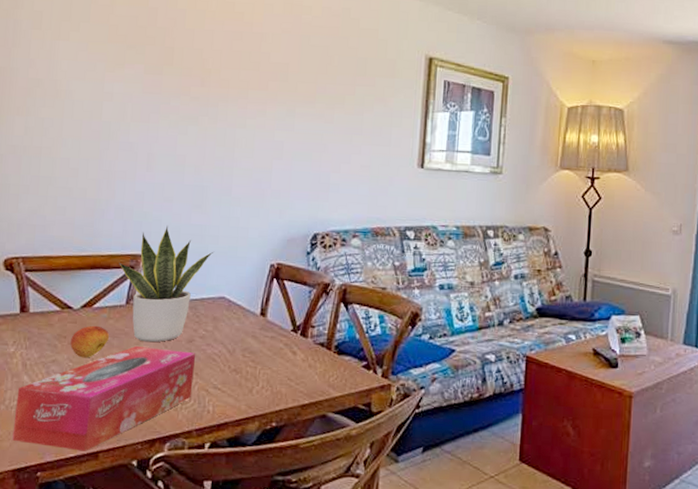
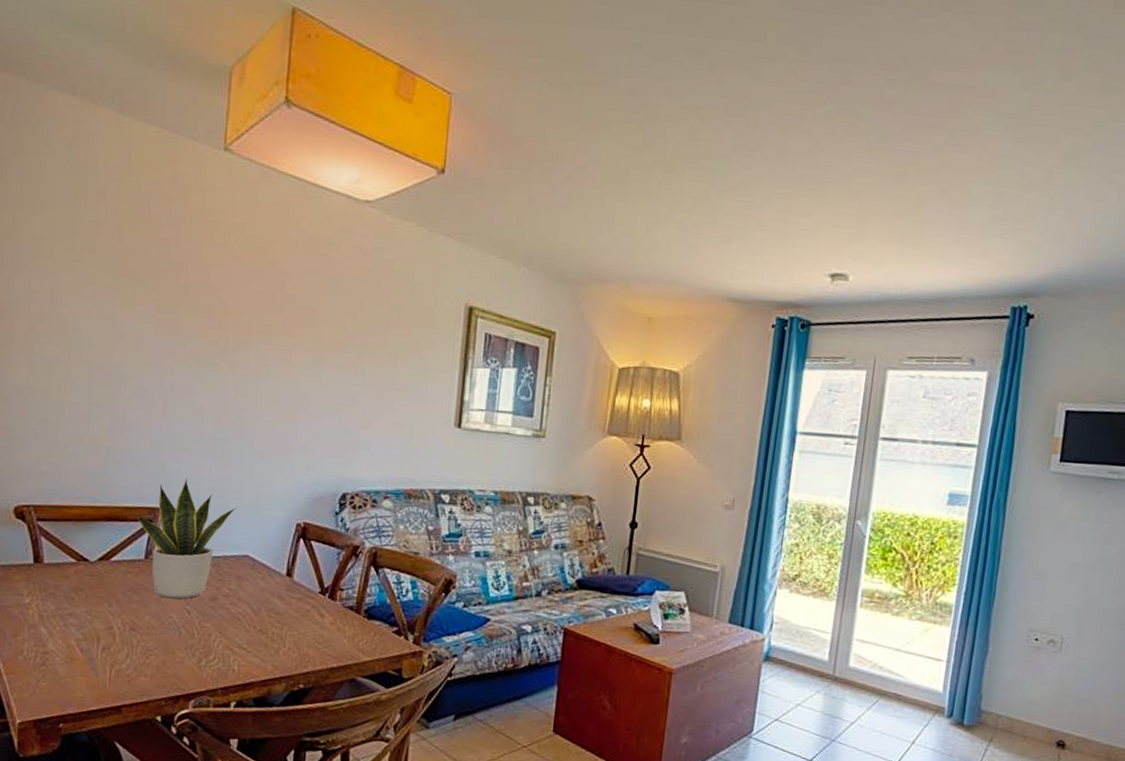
tissue box: present [12,345,196,452] -> none [32,601,220,705]
fruit: present [70,325,110,358] -> none [88,579,129,612]

